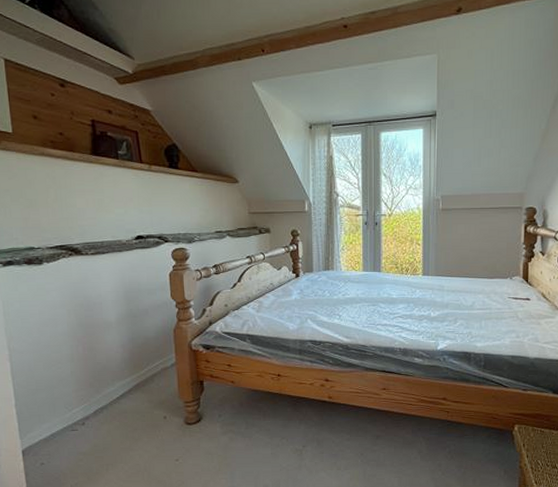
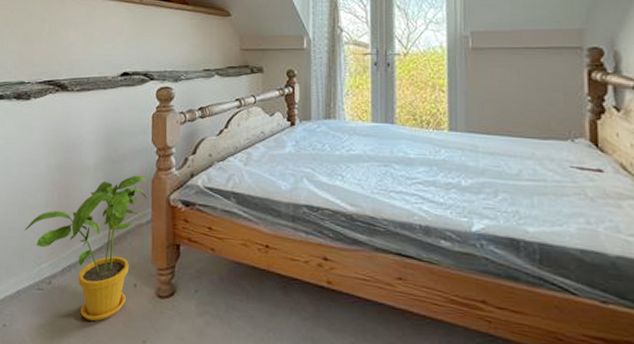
house plant: none [51,326,171,449] -> present [23,175,148,321]

